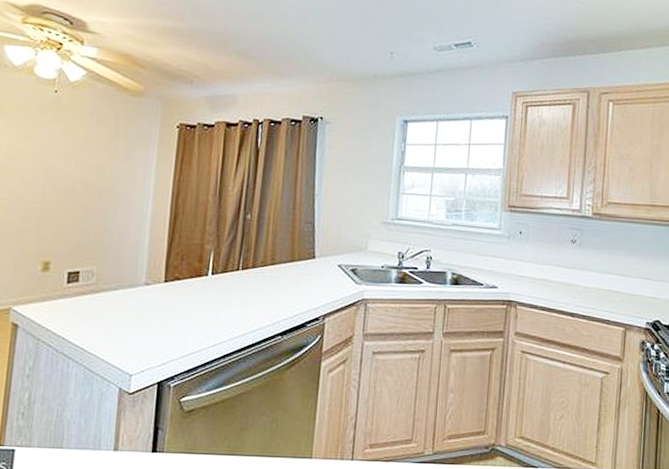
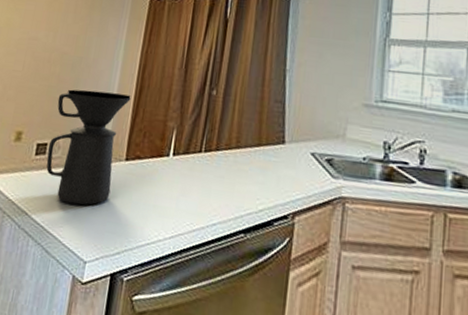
coffee maker: none [80,218,166,326] -> present [46,89,131,206]

